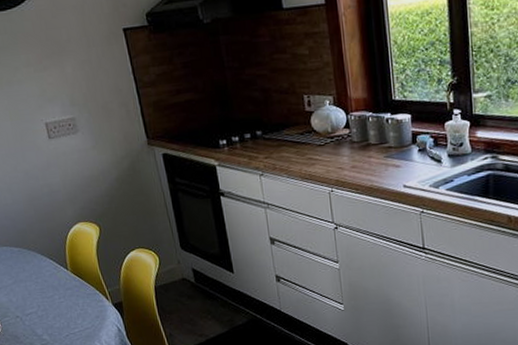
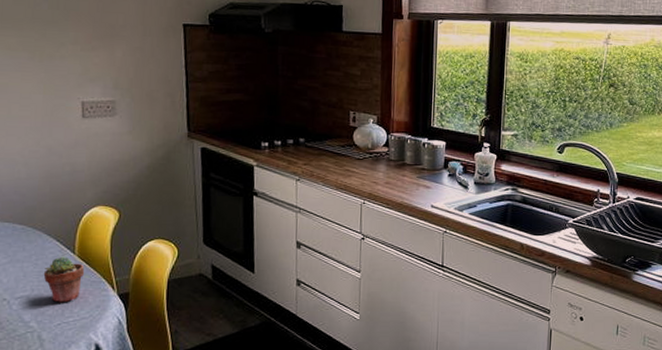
potted succulent: none [44,273,79,316] -> present [43,256,84,303]

